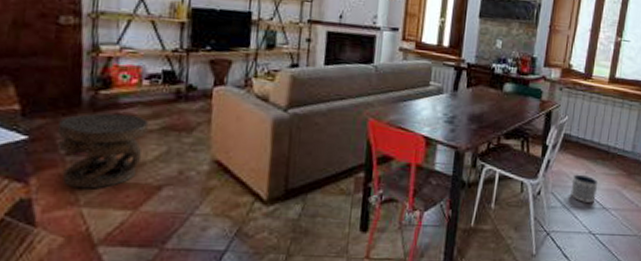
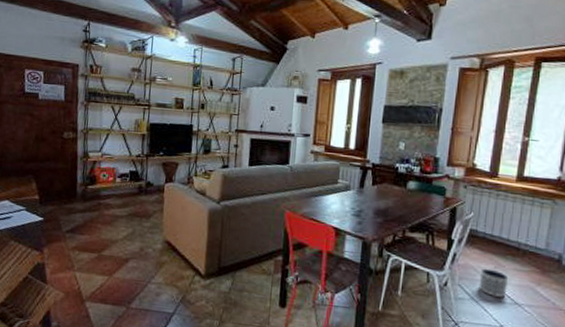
side table: present [57,113,149,189] -> none [61,202,120,259]

